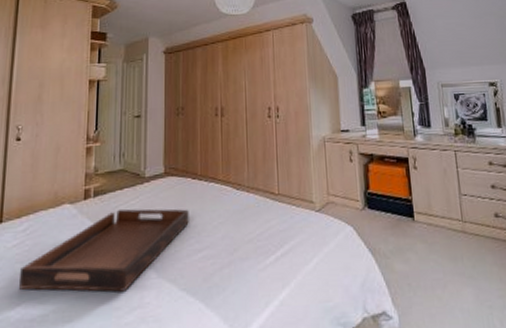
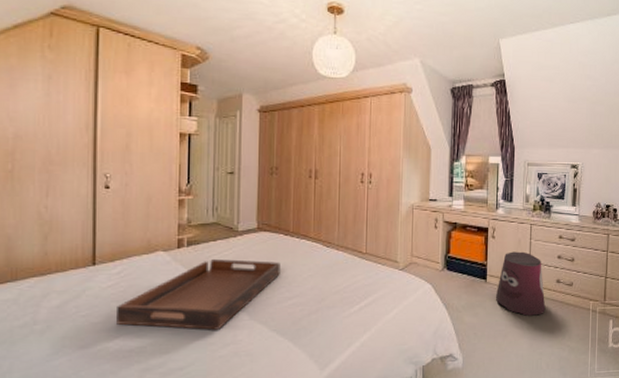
stool: none [426,182,488,260] -> present [495,251,546,316]

